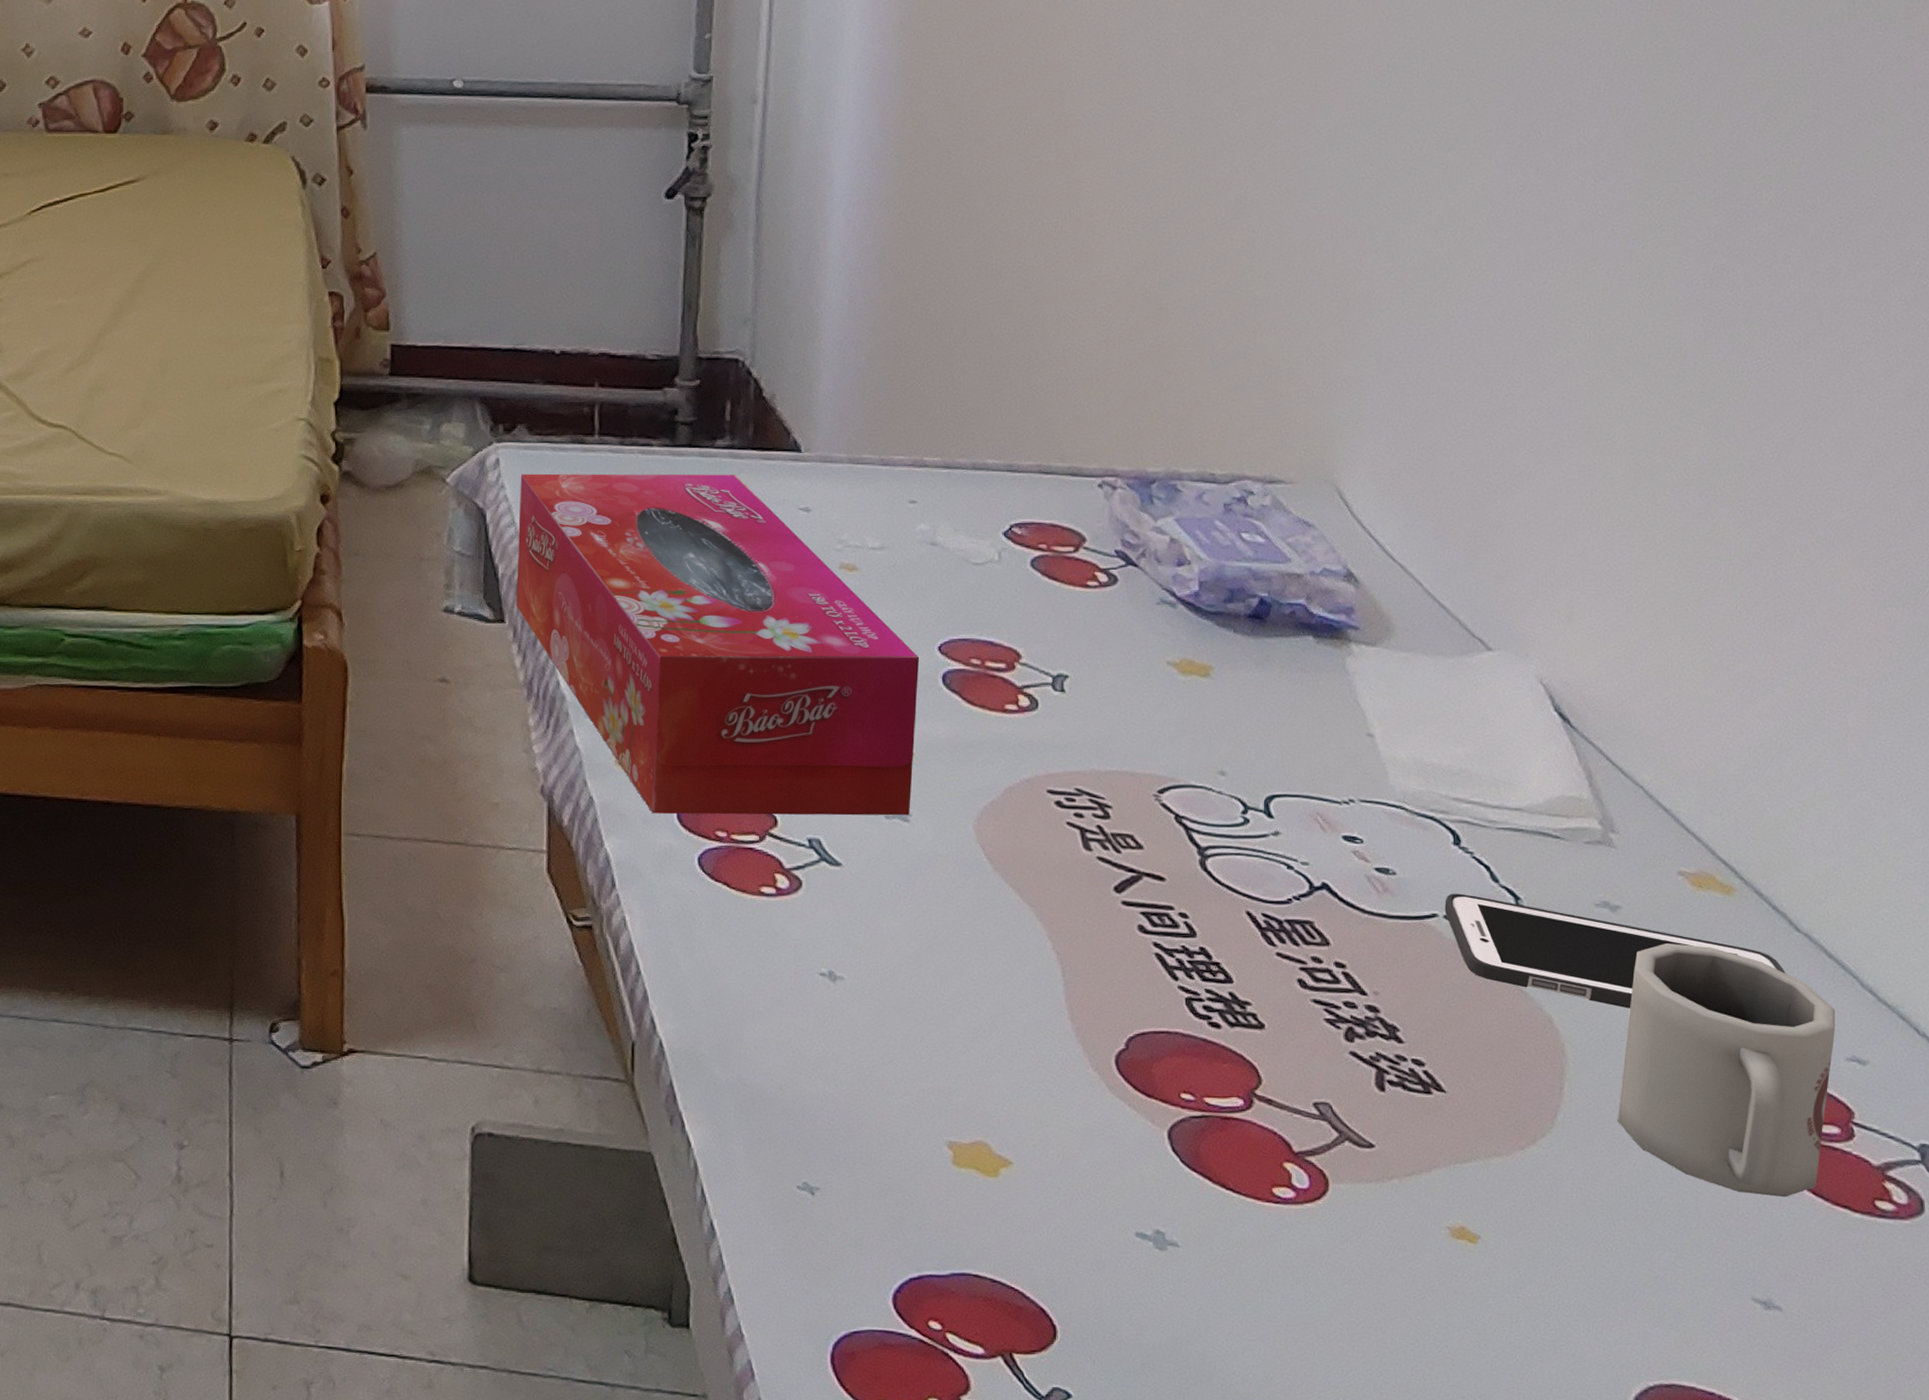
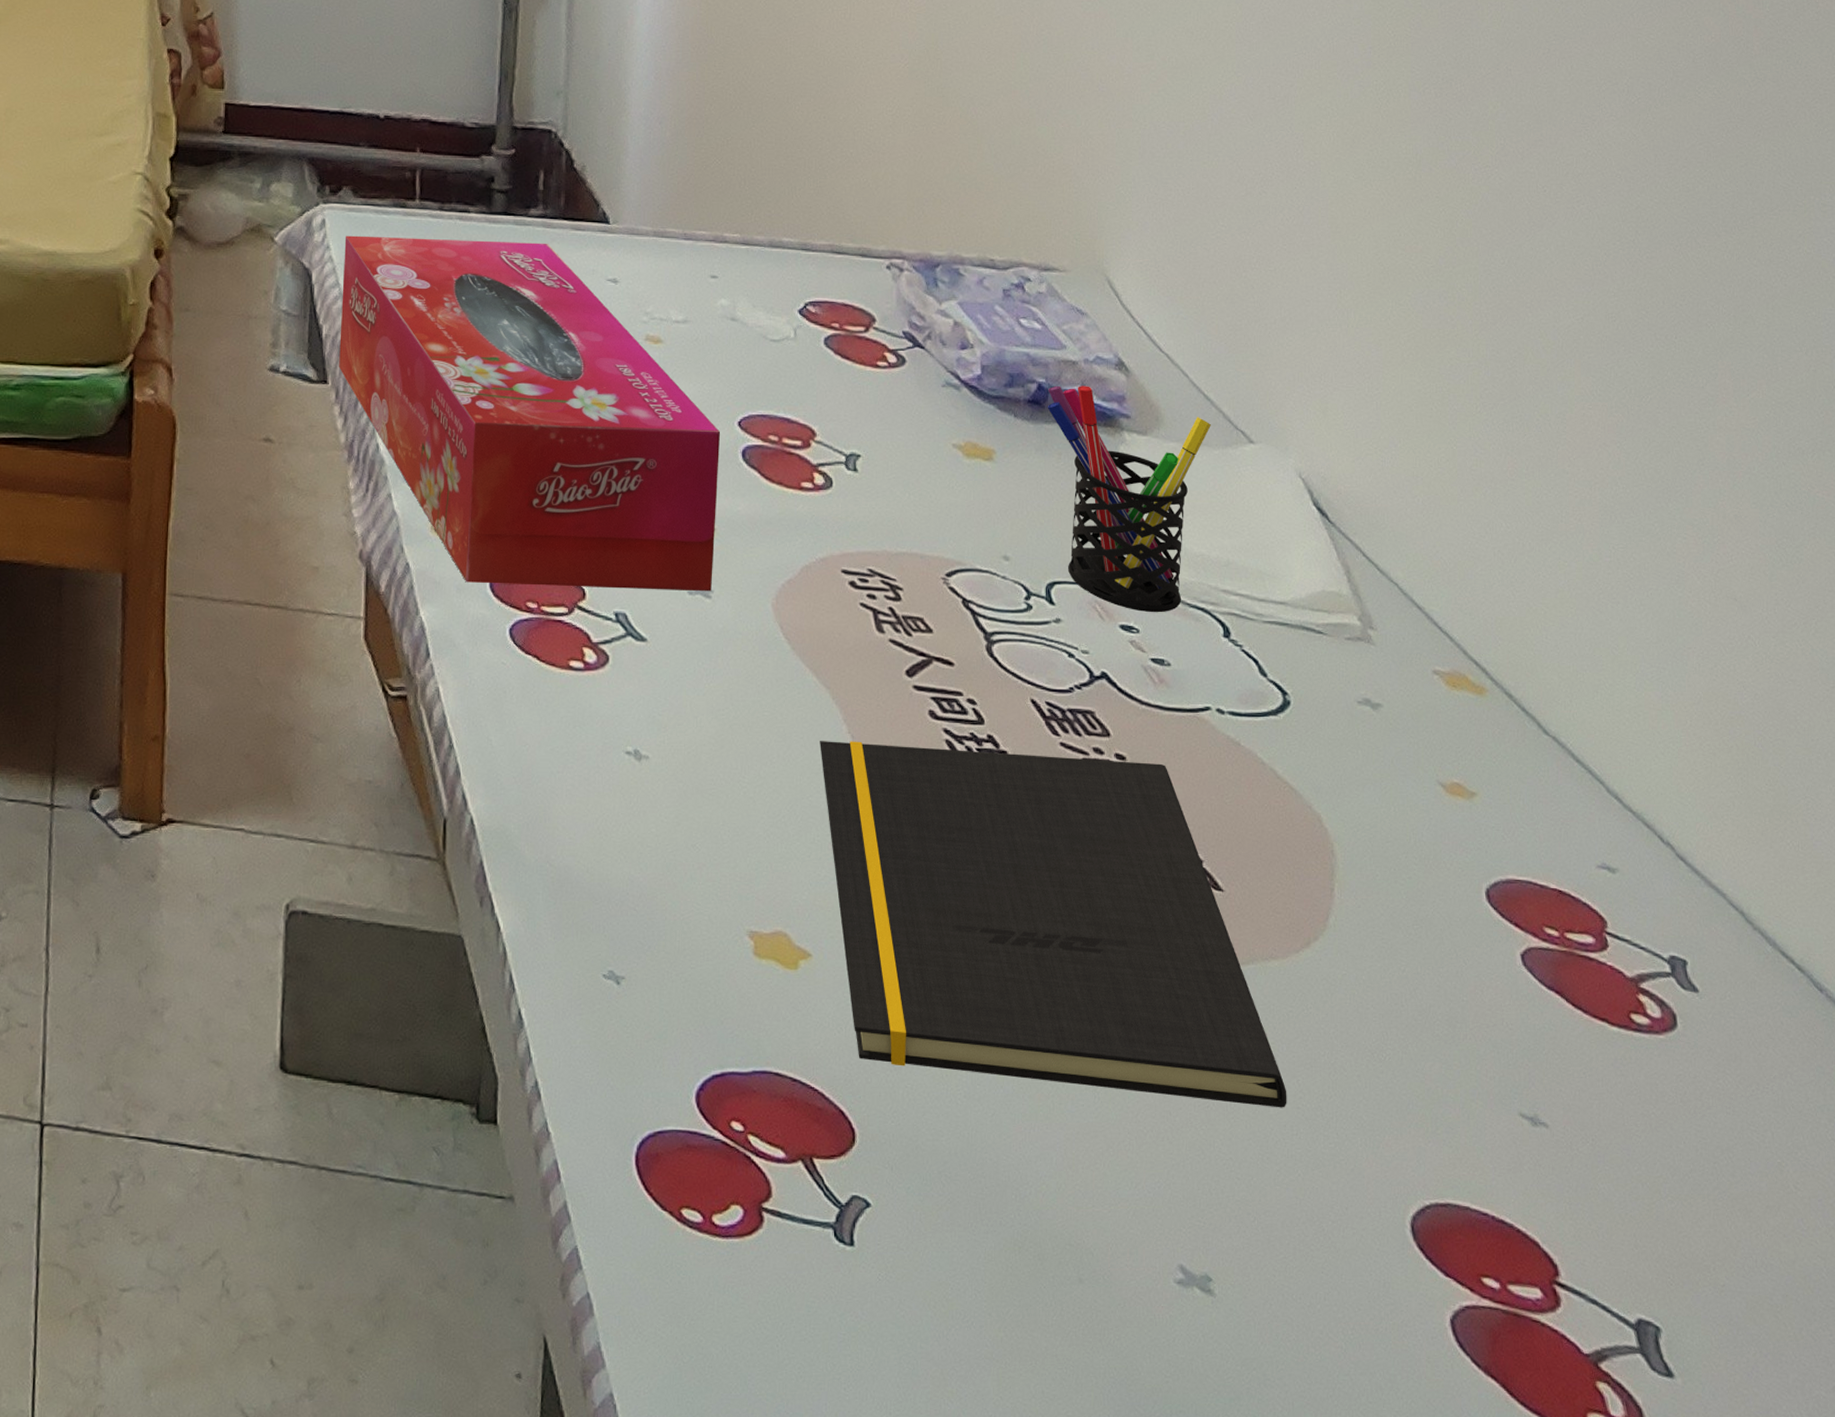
notepad: none [1023,957,1507,1298] -> present [820,741,1287,1108]
pen holder: none [1269,598,1446,823] -> present [1047,385,1211,613]
cell phone: present [1444,893,1786,1009] -> none [1217,686,1538,809]
cup: present [1618,943,1836,1198] -> none [1386,743,1585,1008]

